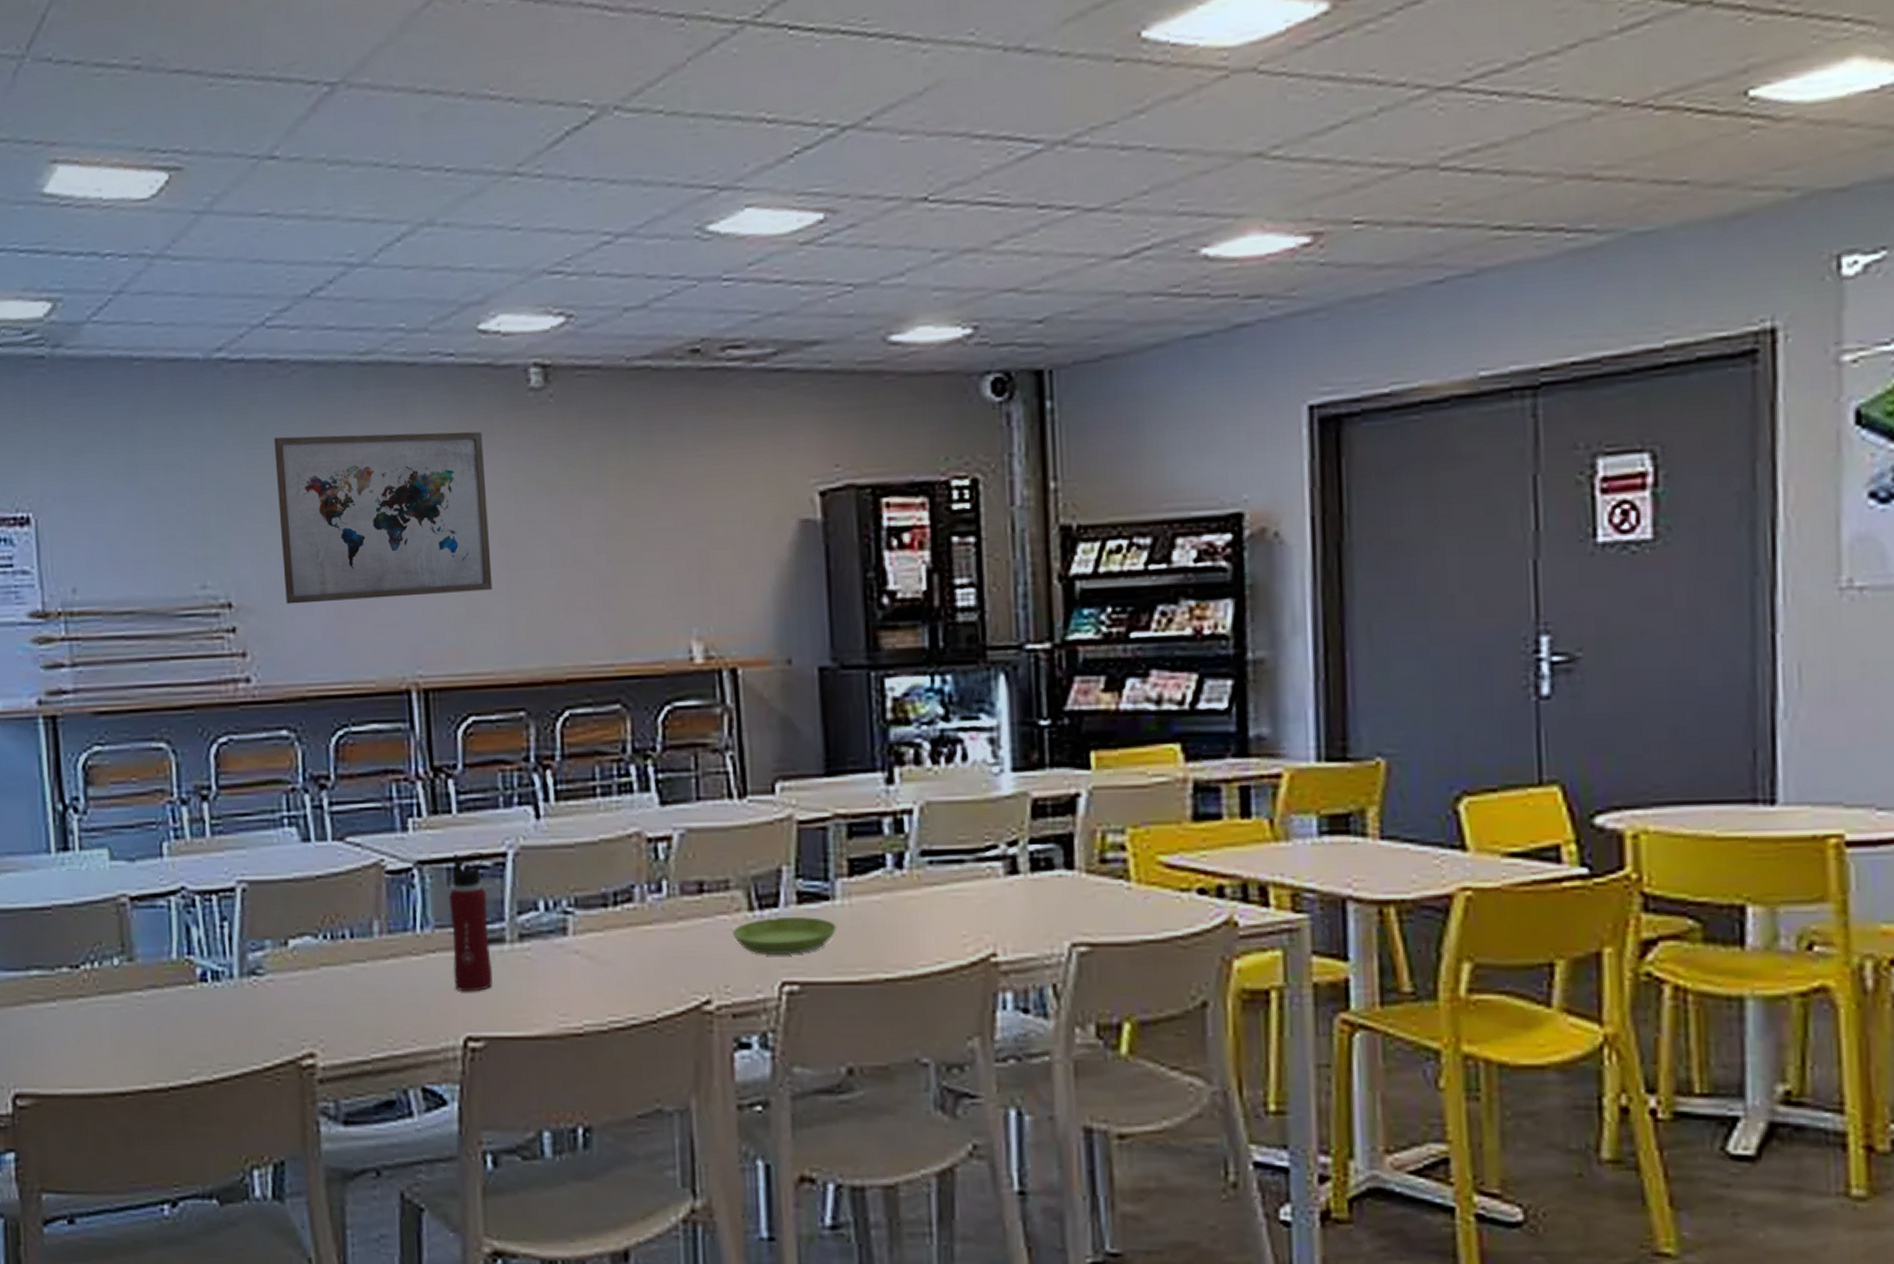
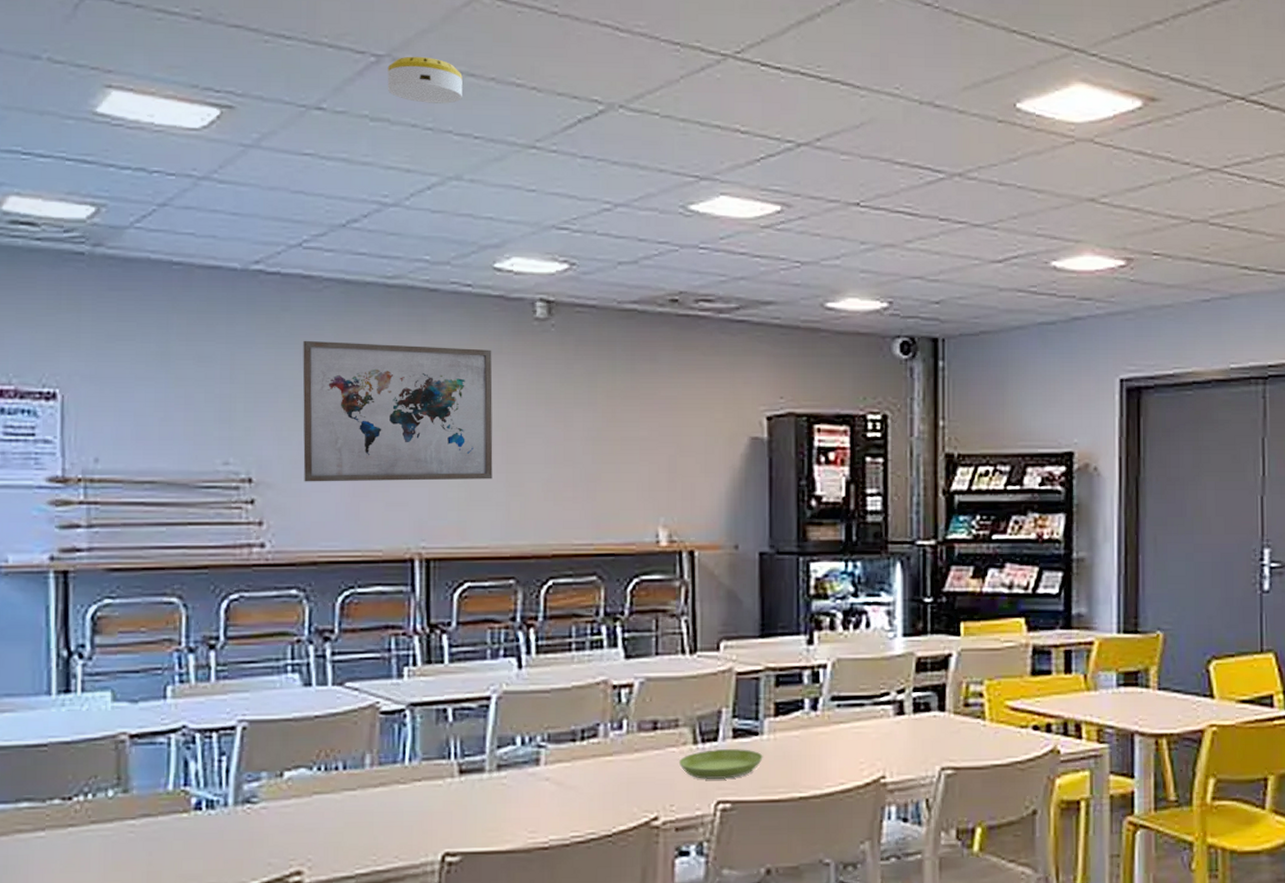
smoke detector: none [343,77,429,135] -> present [387,56,463,104]
water bottle: present [449,851,493,992] -> none [436,695,472,815]

